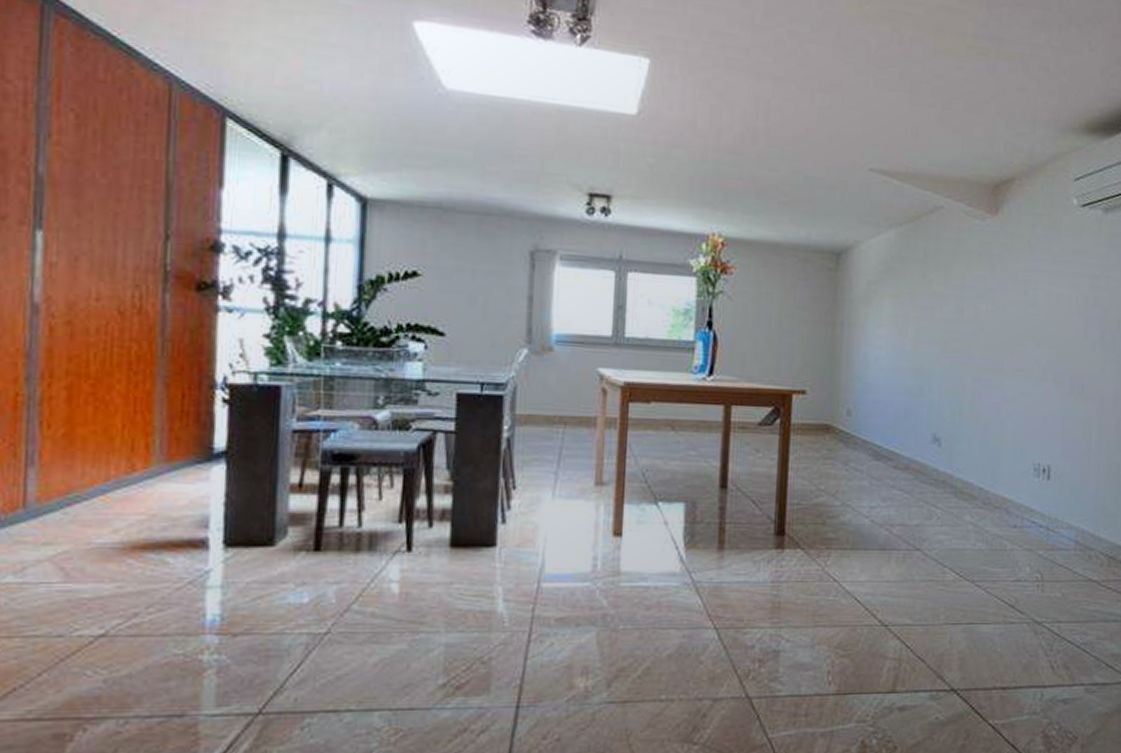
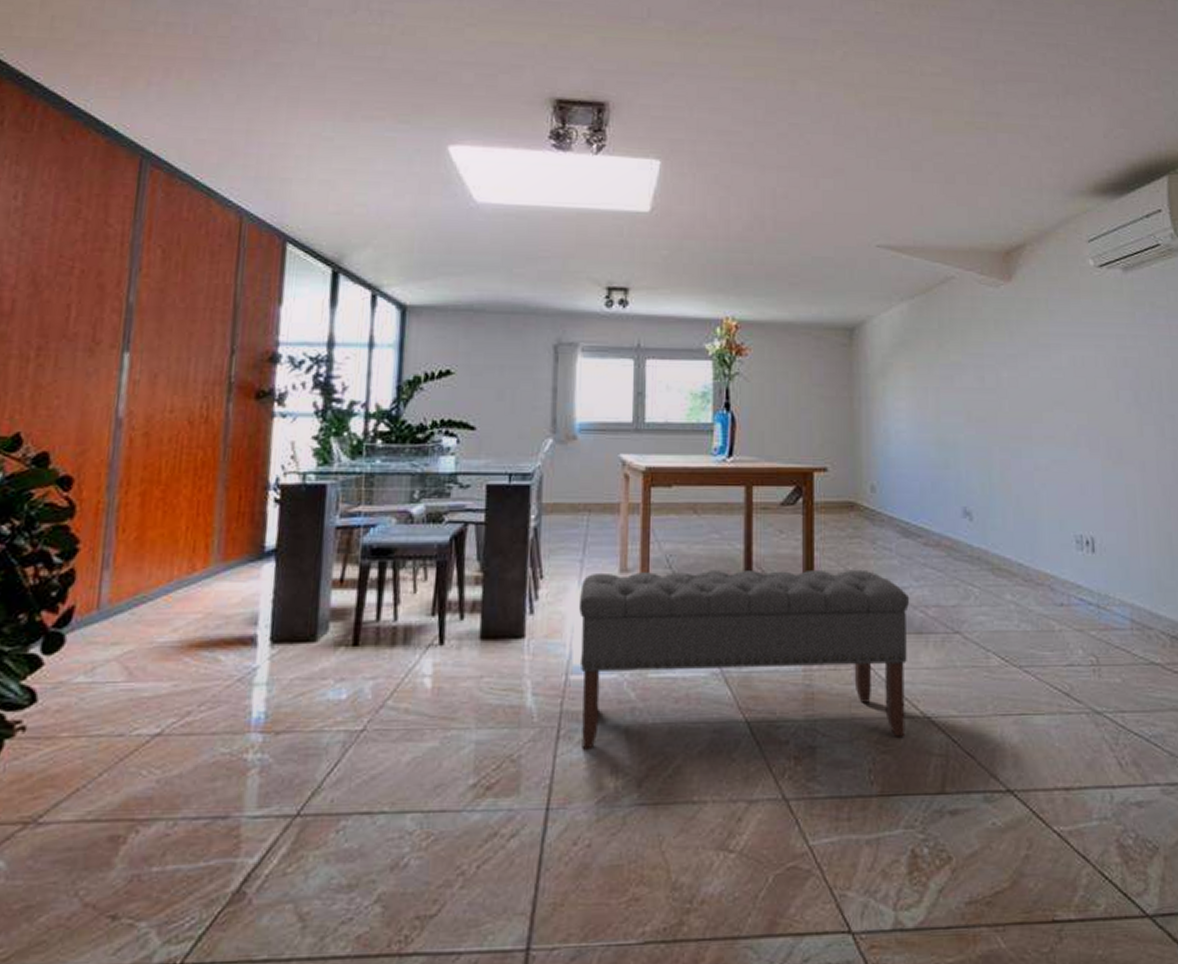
bench: none [552,485,877,653] -> present [579,569,910,750]

